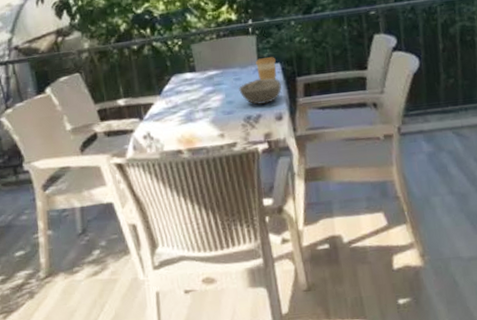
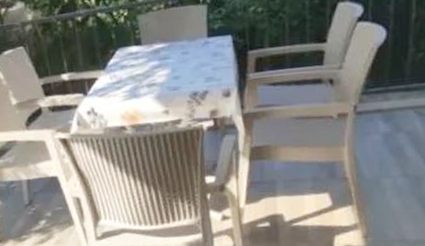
bowl: present [239,78,282,105] -> none [186,52,231,81]
coffee cup: present [256,56,277,81] -> none [205,27,227,55]

